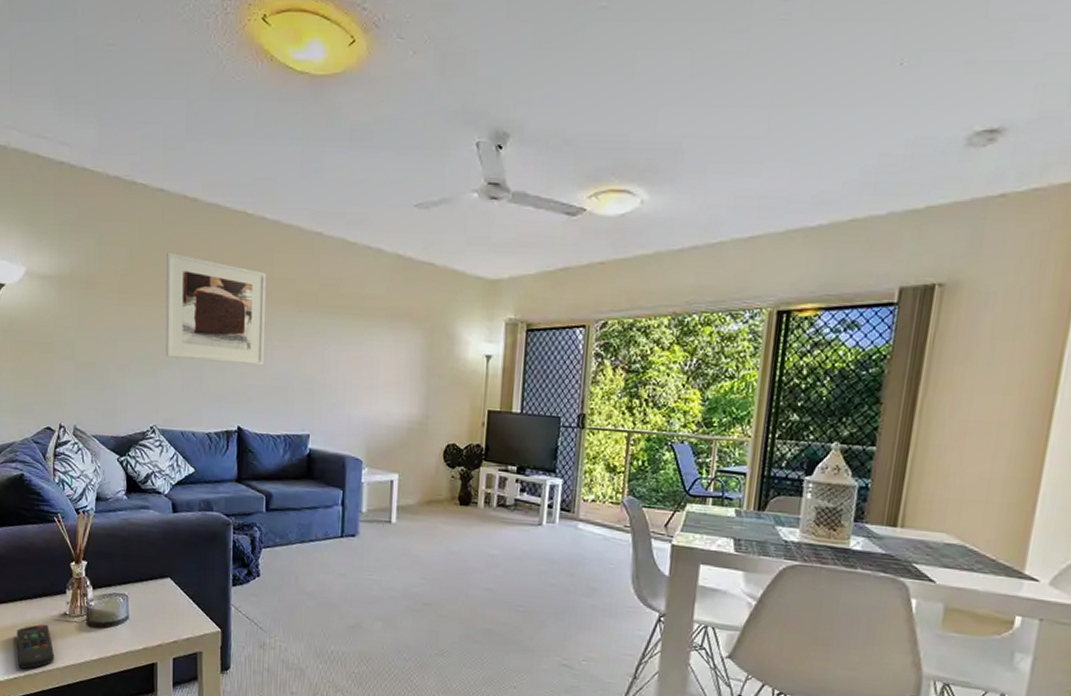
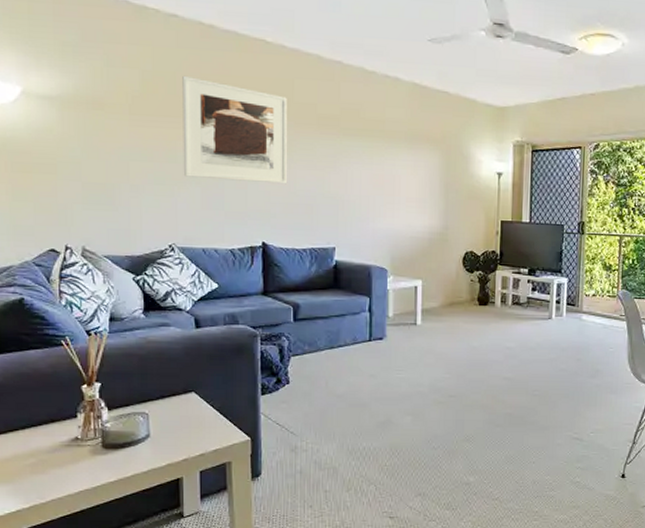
remote control: present [16,624,55,669] -> none [18,451,66,500]

